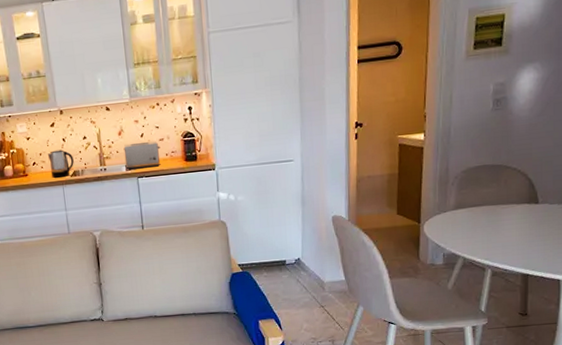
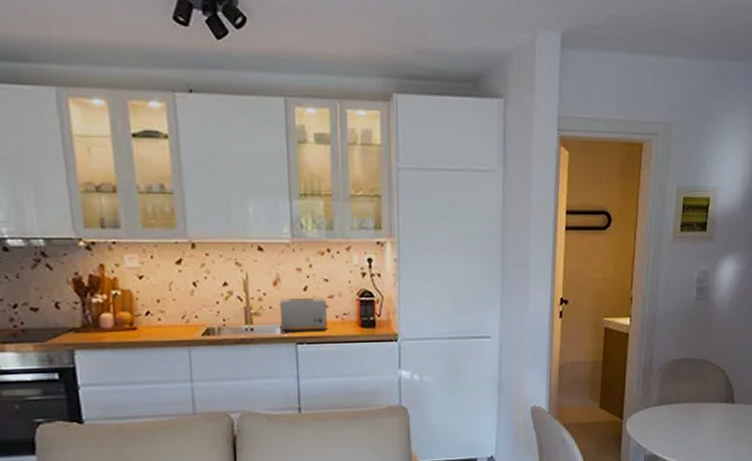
kettle: present [47,149,74,178] -> none [168,297,208,335]

